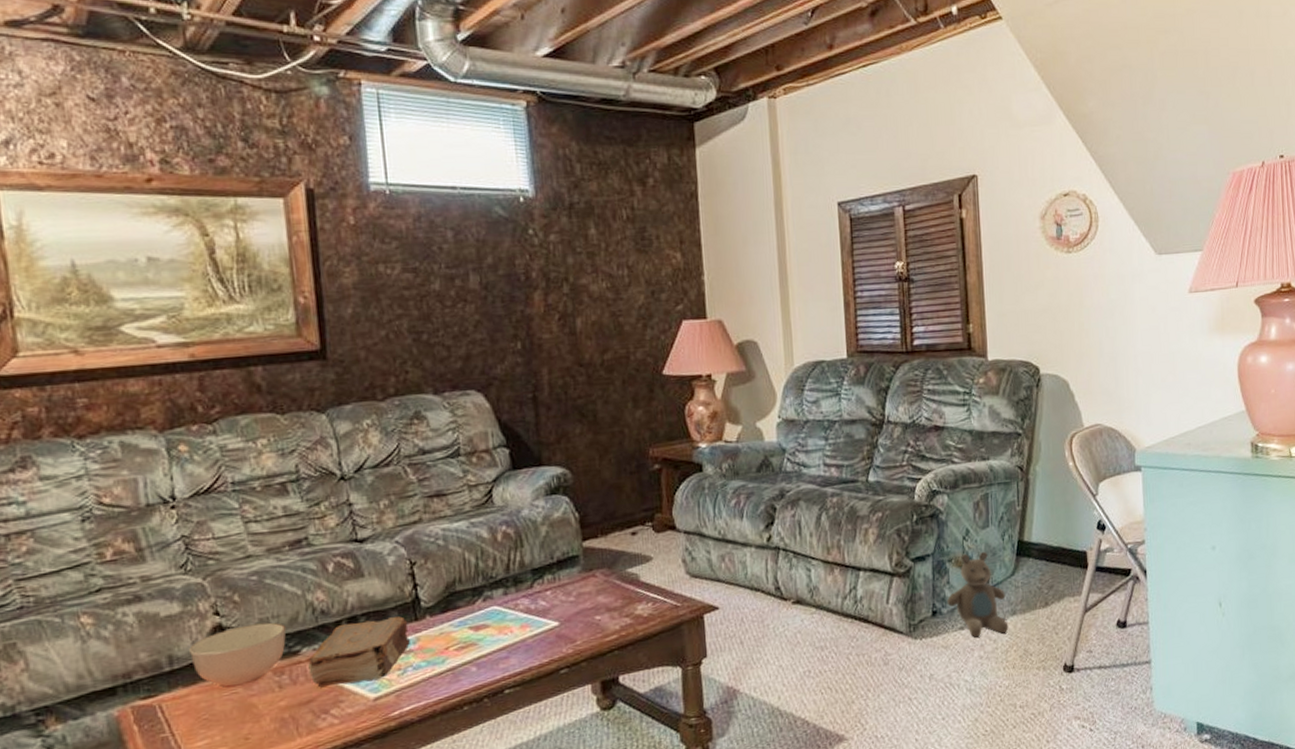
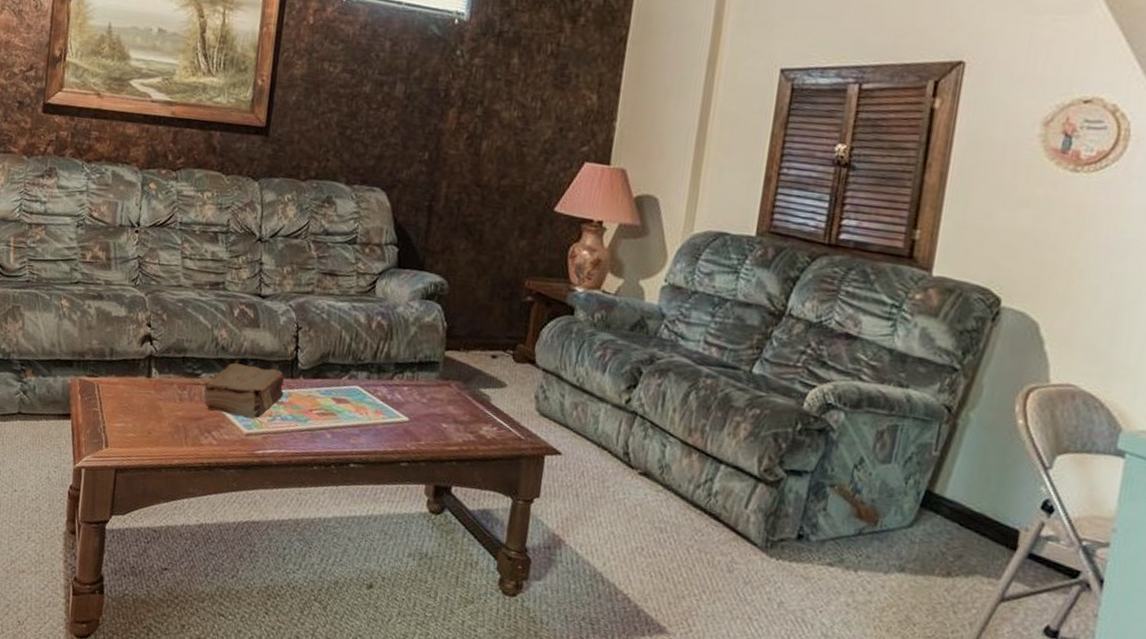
bowl: present [189,622,287,688] -> none [125,340,195,389]
stuffed animal: present [947,551,1009,638] -> none [818,483,896,589]

